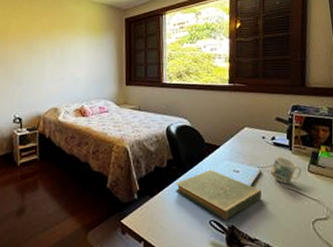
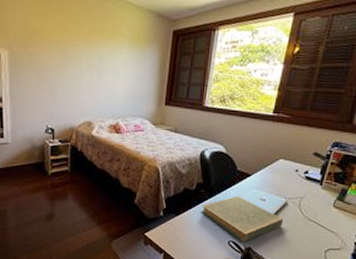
mug: present [270,157,302,183] -> none [295,190,327,215]

